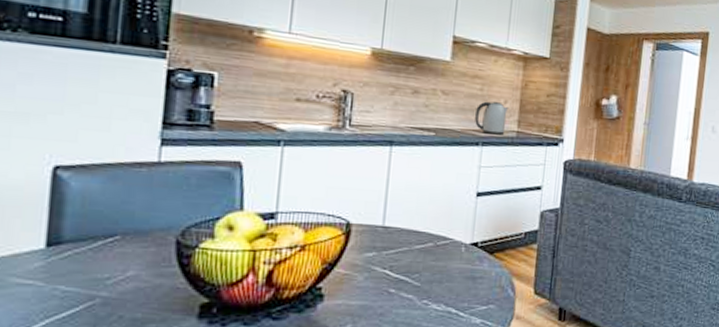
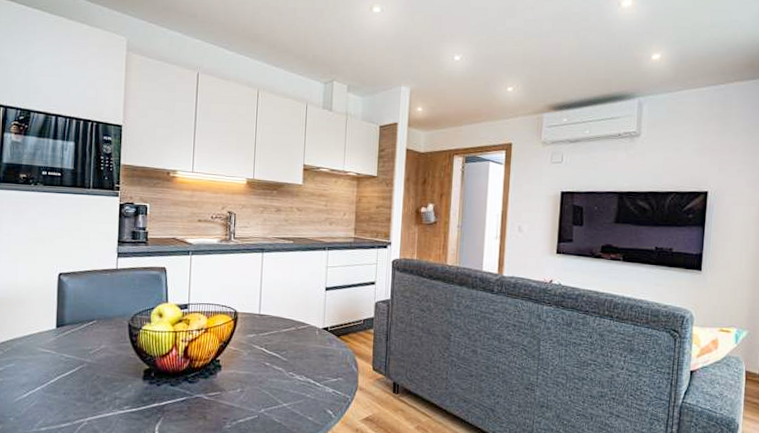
kettle: present [475,101,508,135] -> none [322,214,346,241]

